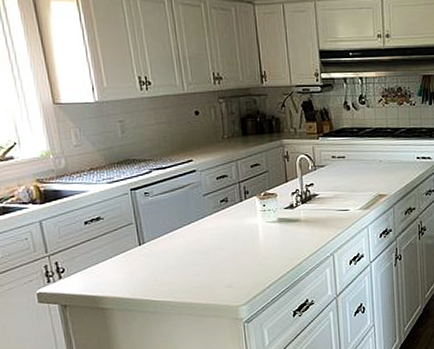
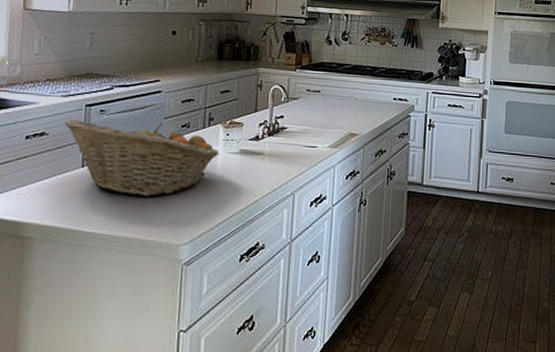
fruit basket: none [115,199,260,267] -> present [64,119,220,197]

